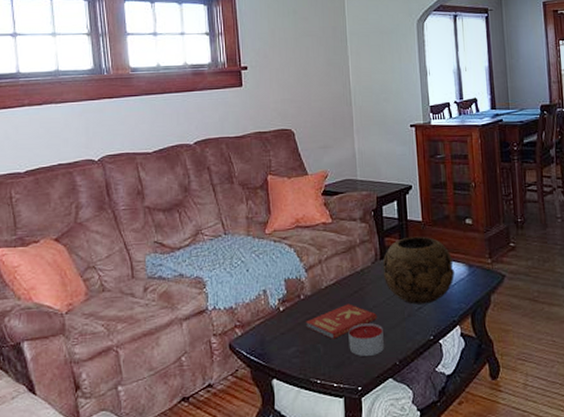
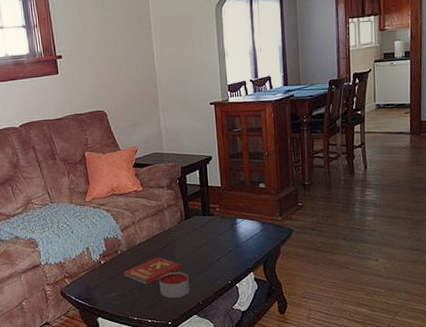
decorative bowl: present [382,236,454,304] -> none [187,199,249,256]

